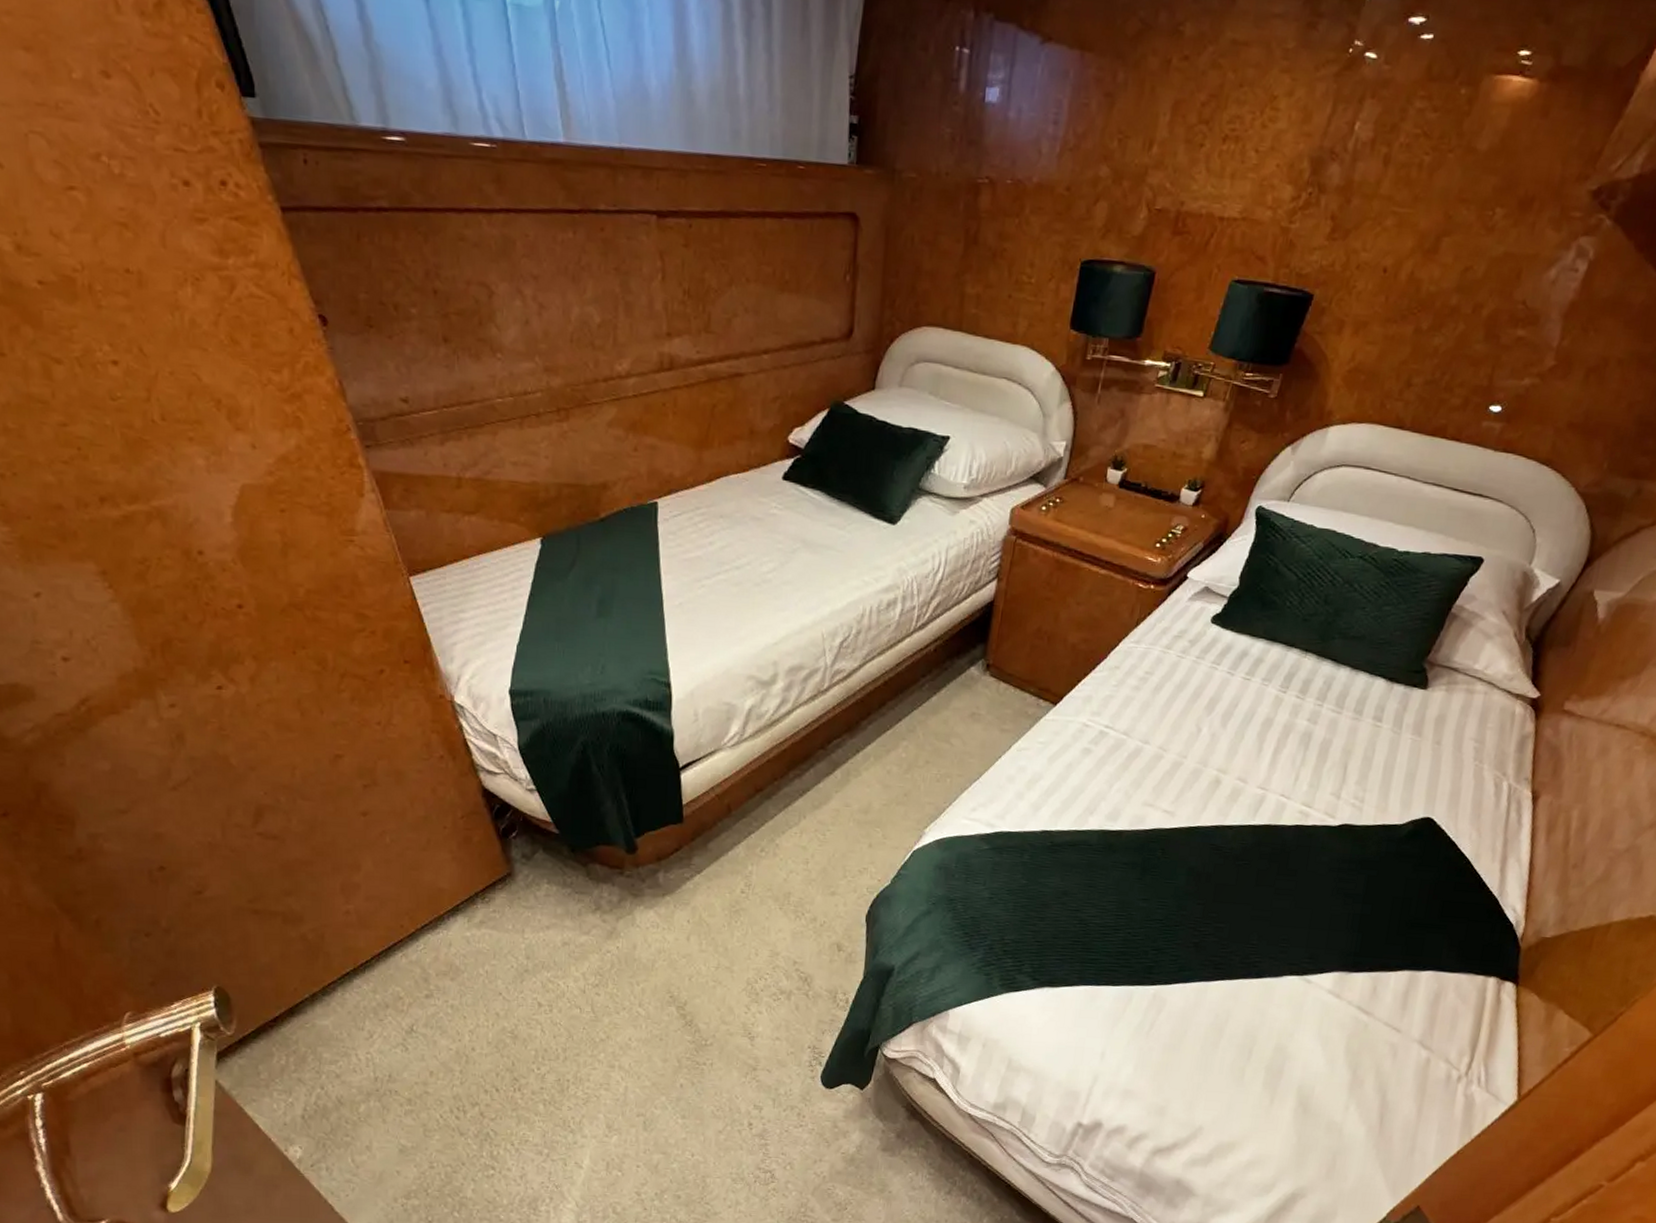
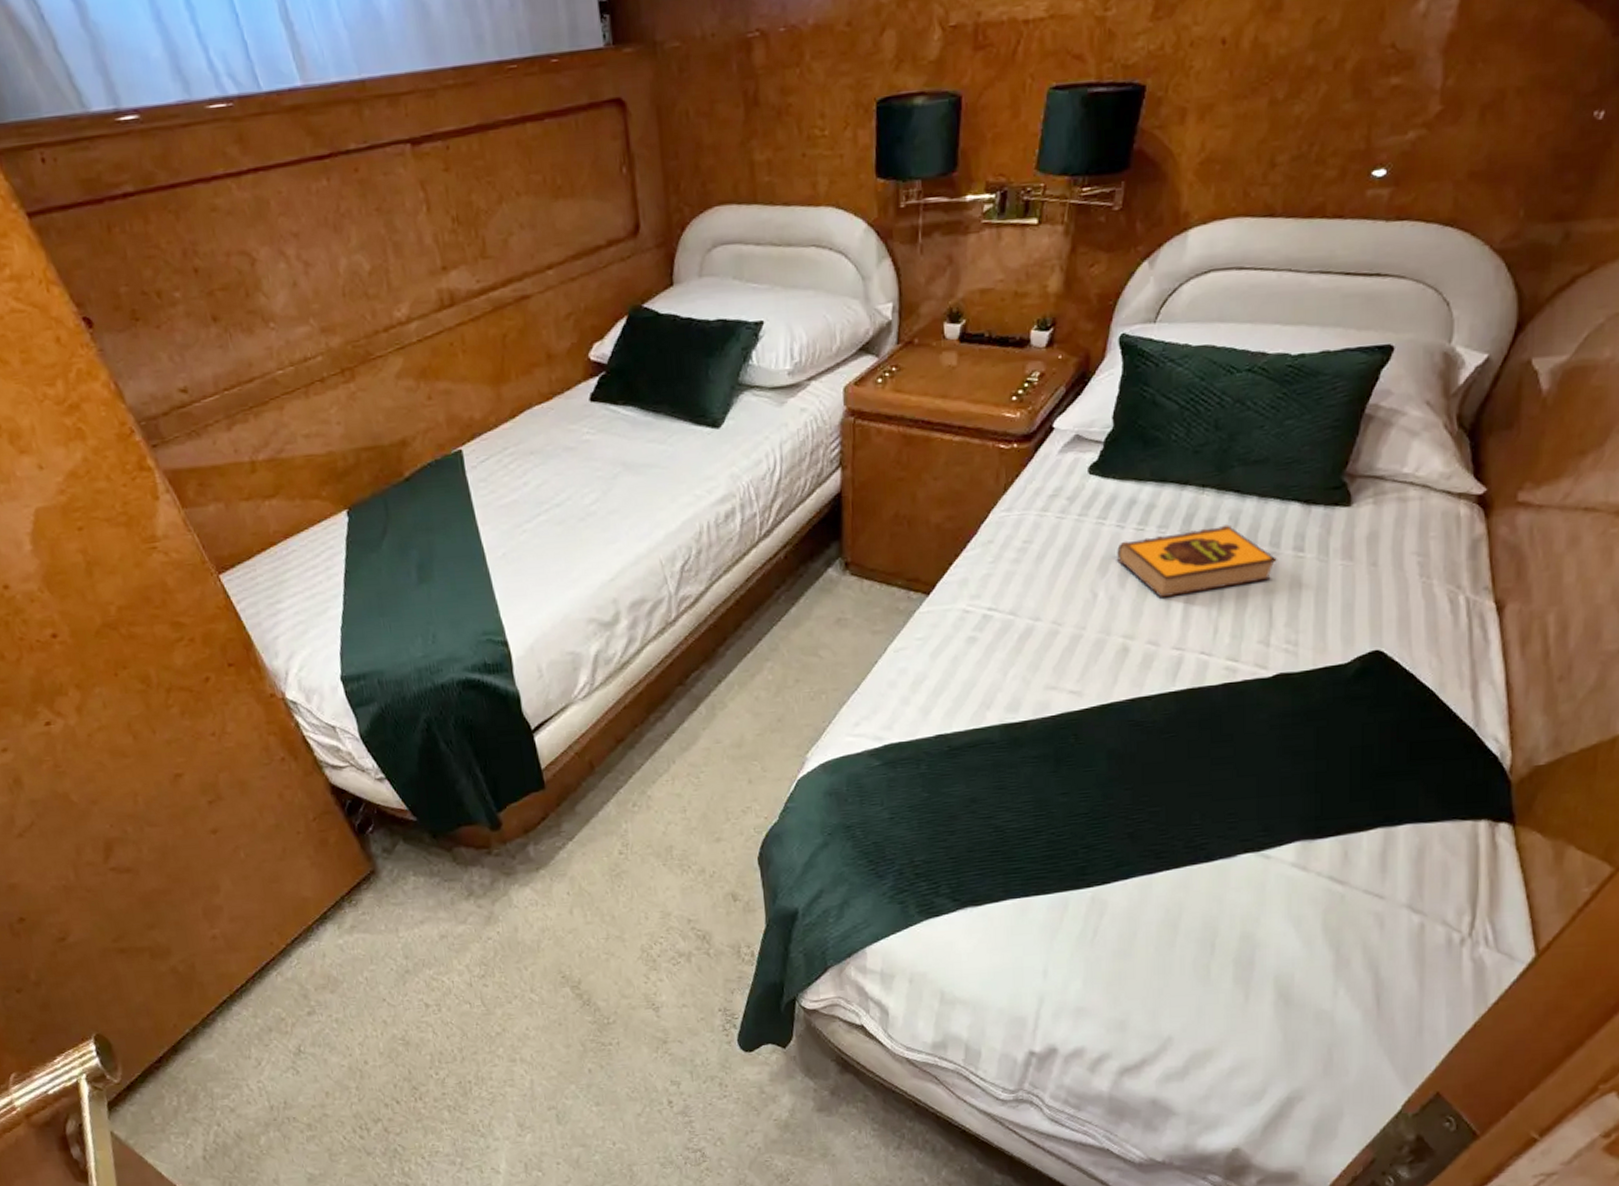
hardback book: none [1223,686,1359,743] -> present [1117,524,1278,598]

